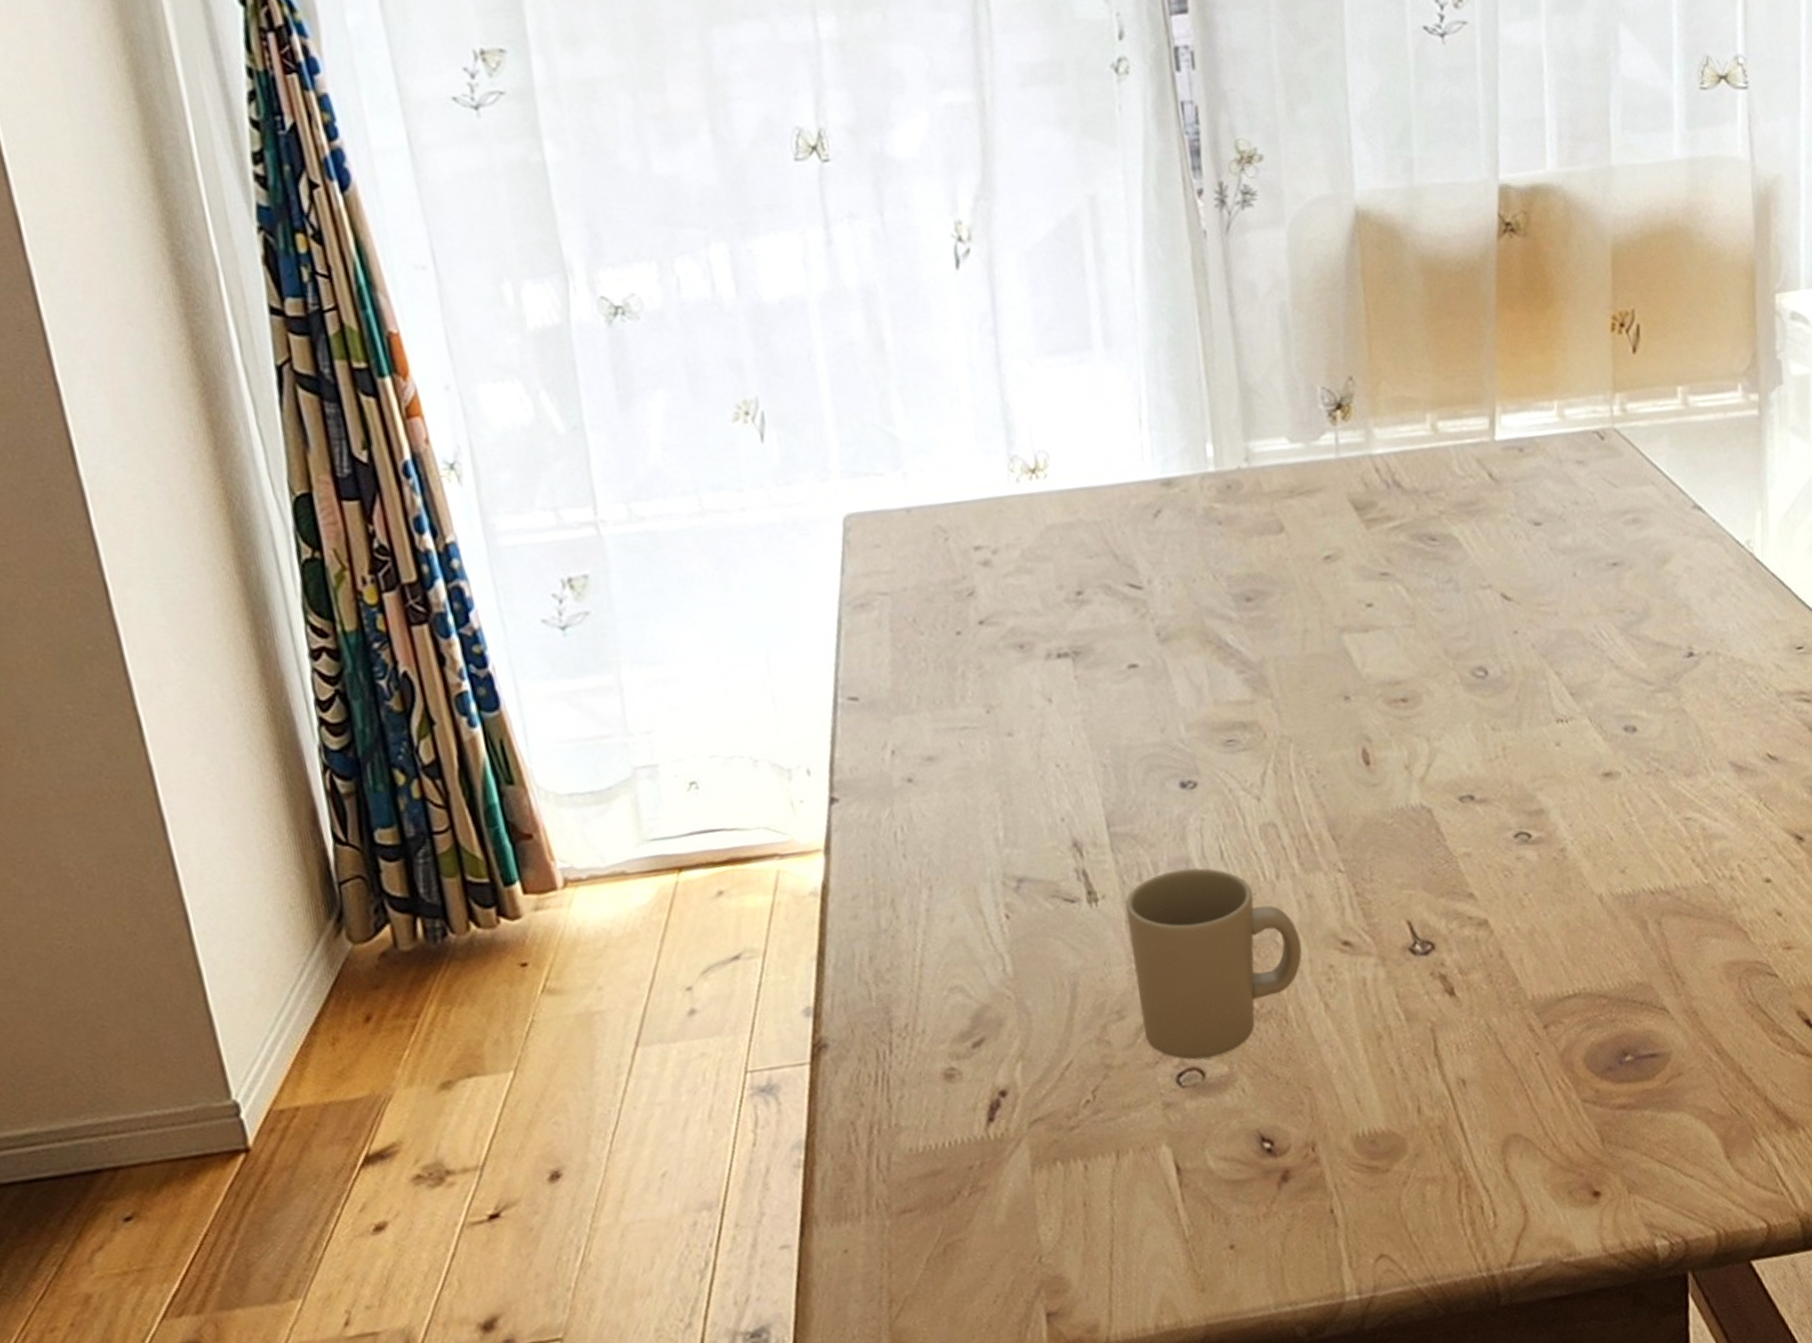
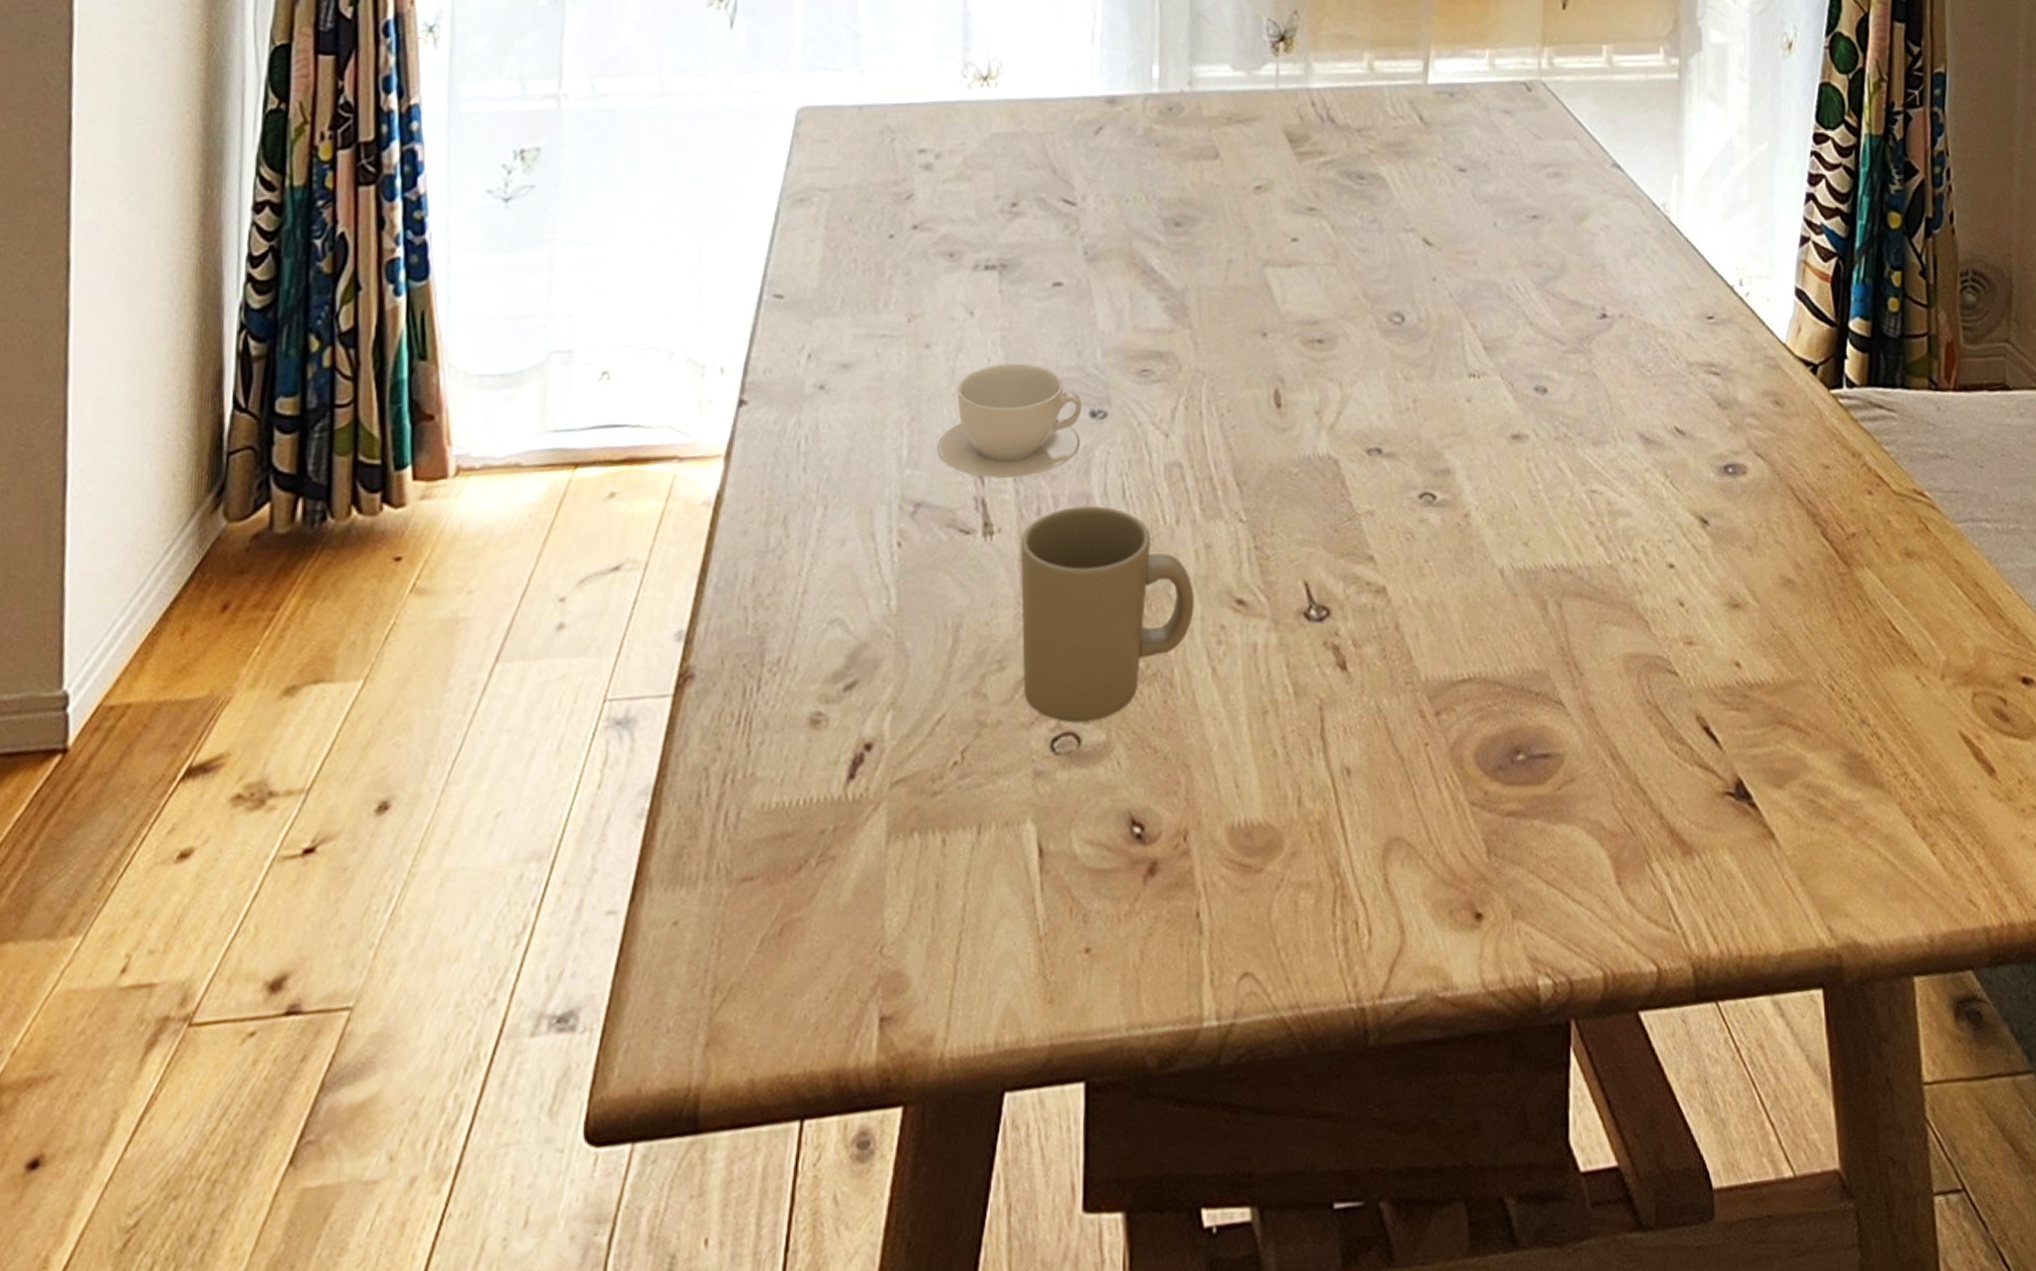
teacup: none [1031,743,1173,851] -> present [936,363,1082,479]

